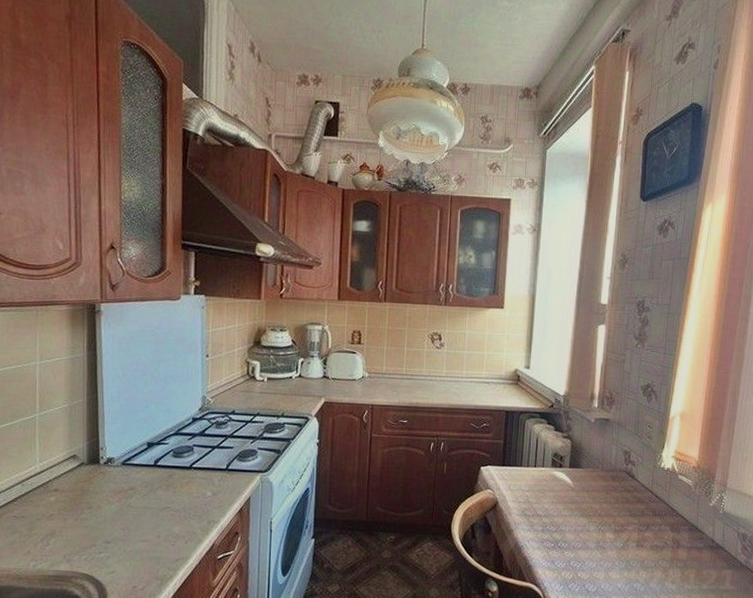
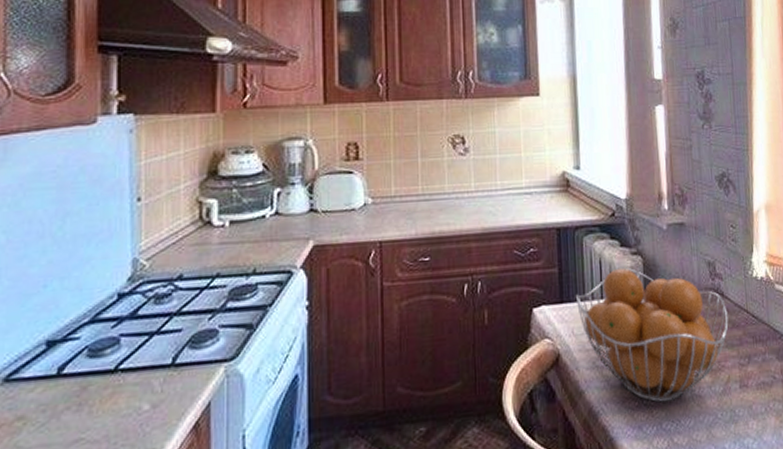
fruit basket: none [514,446,635,547] -> present [575,268,729,403]

